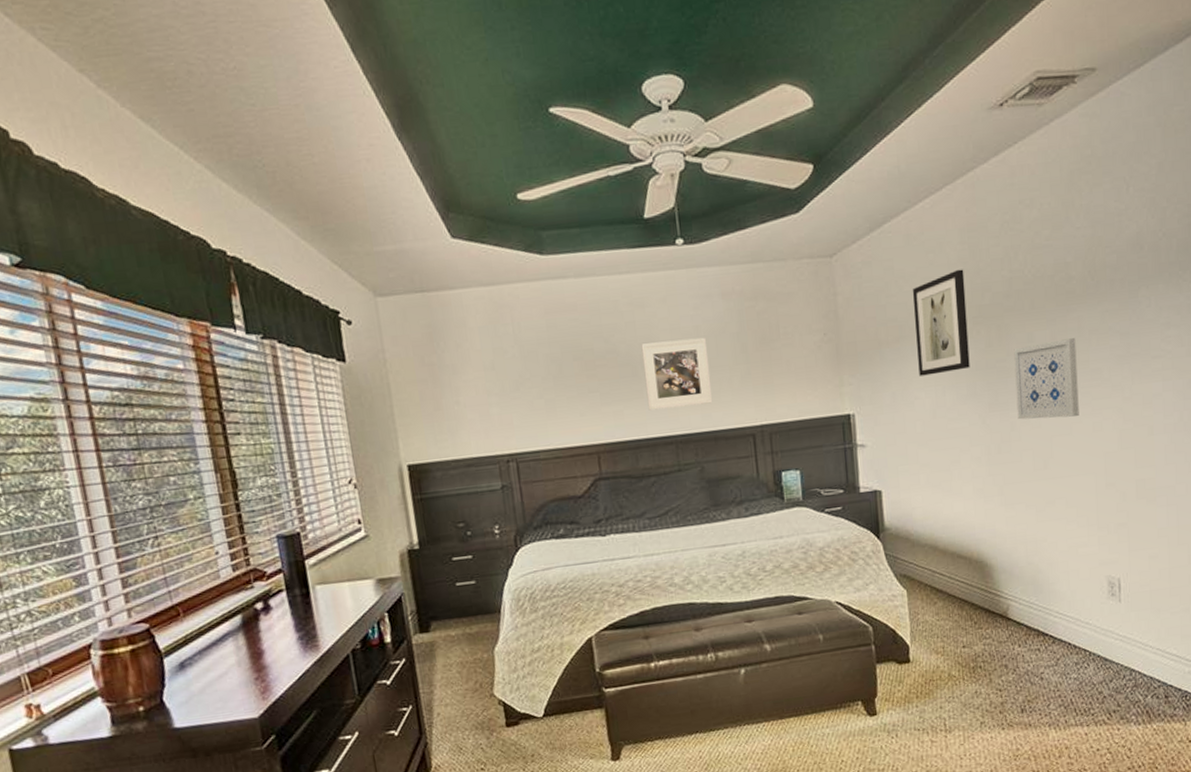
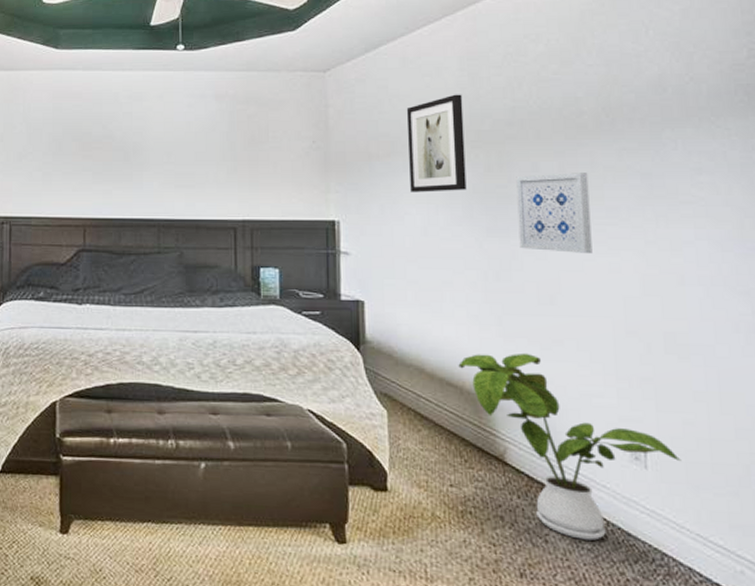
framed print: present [641,337,713,410] -> none [135,133,198,194]
house plant: none [967,517,1147,672] -> present [458,353,681,541]

